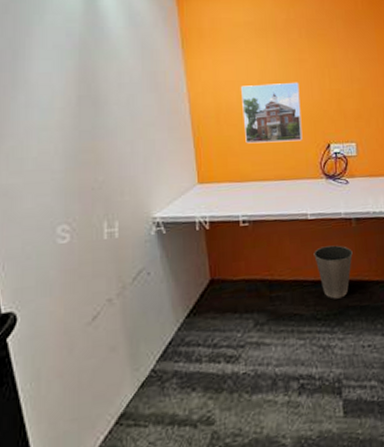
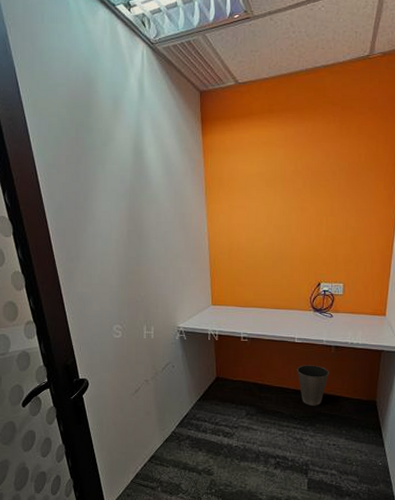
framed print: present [241,82,303,144] -> none [250,227,299,278]

